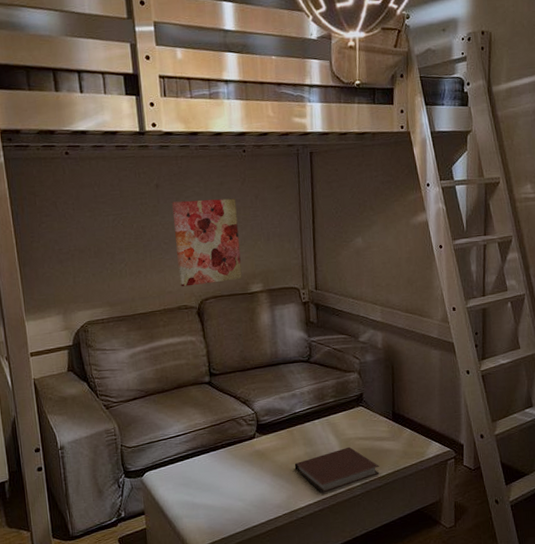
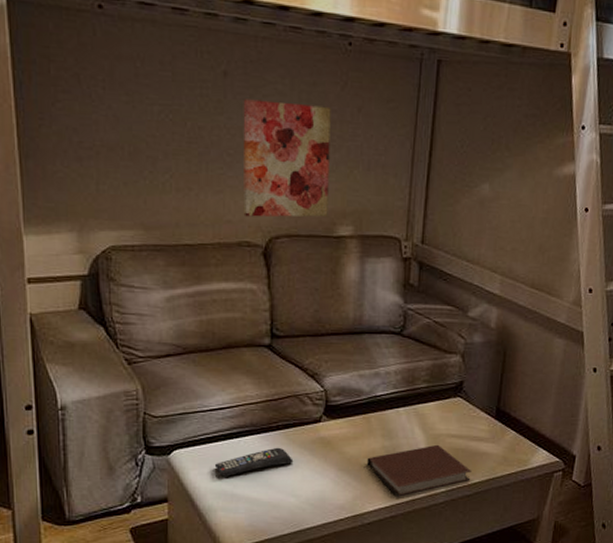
remote control: none [177,462,238,490] -> present [214,447,294,477]

